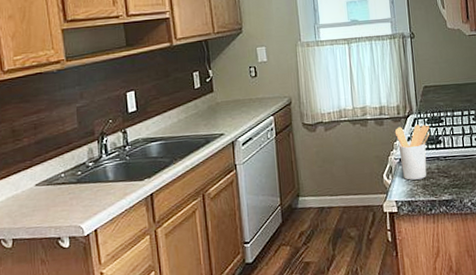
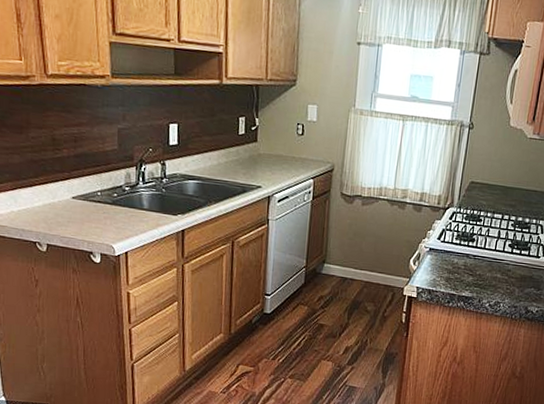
utensil holder: present [394,124,430,180] -> none [429,216,466,272]

